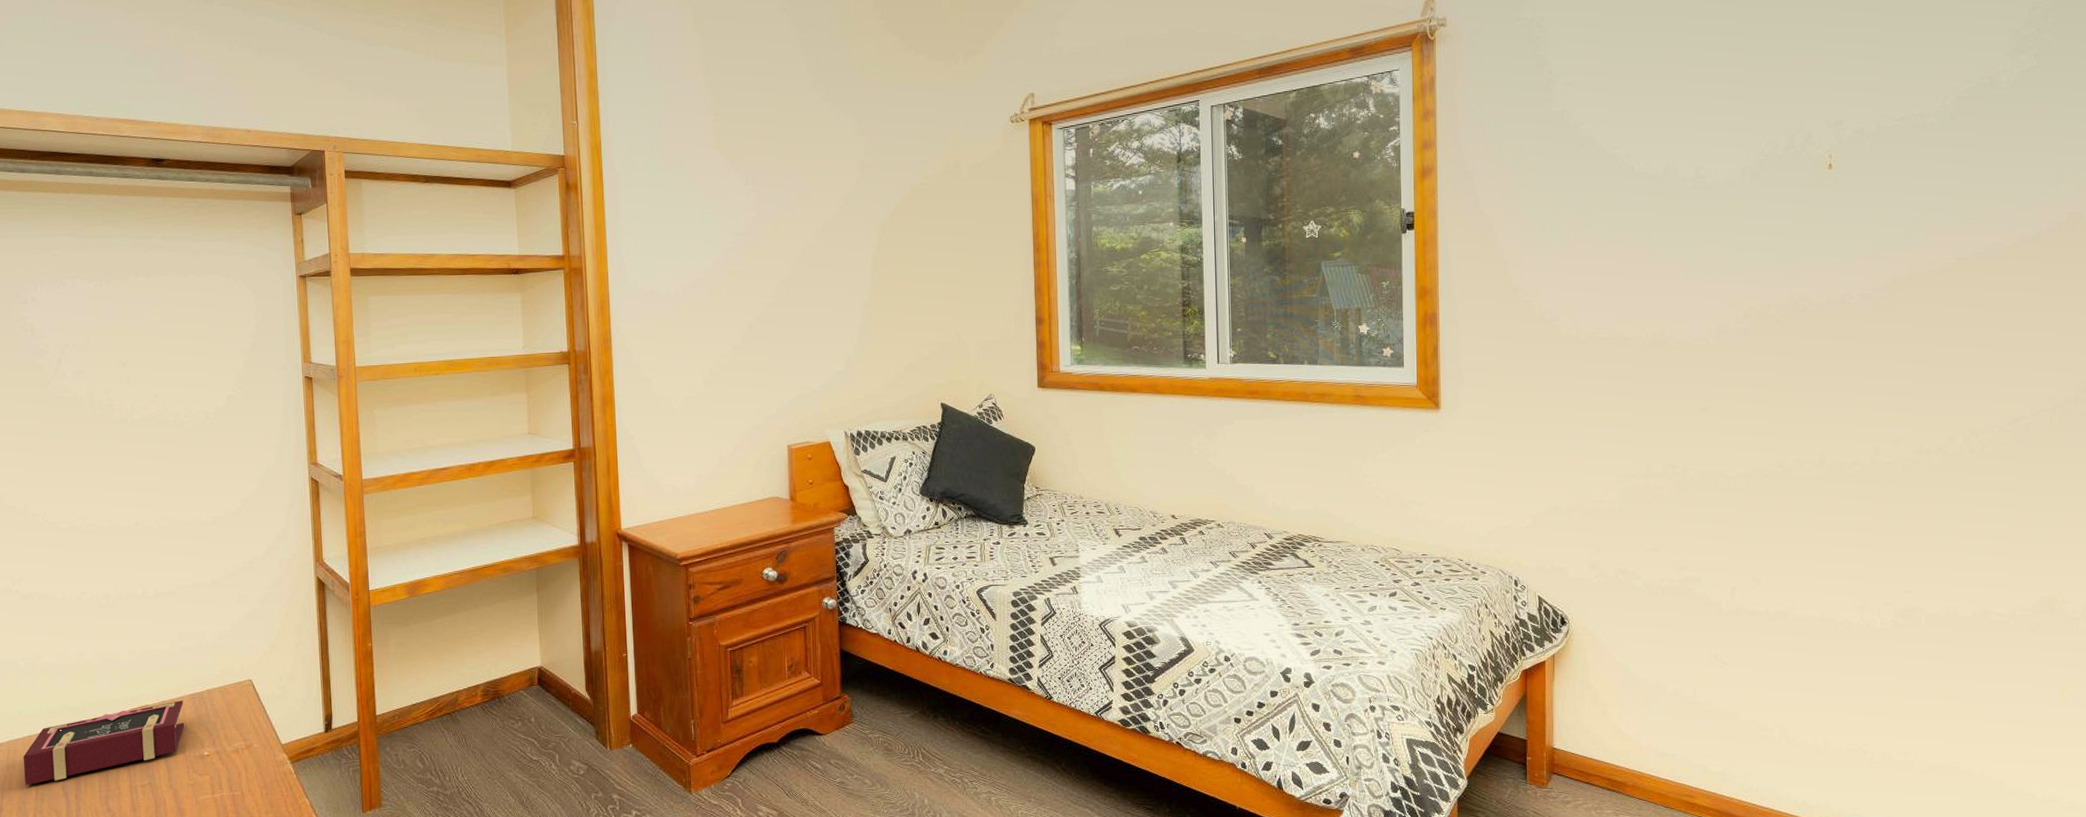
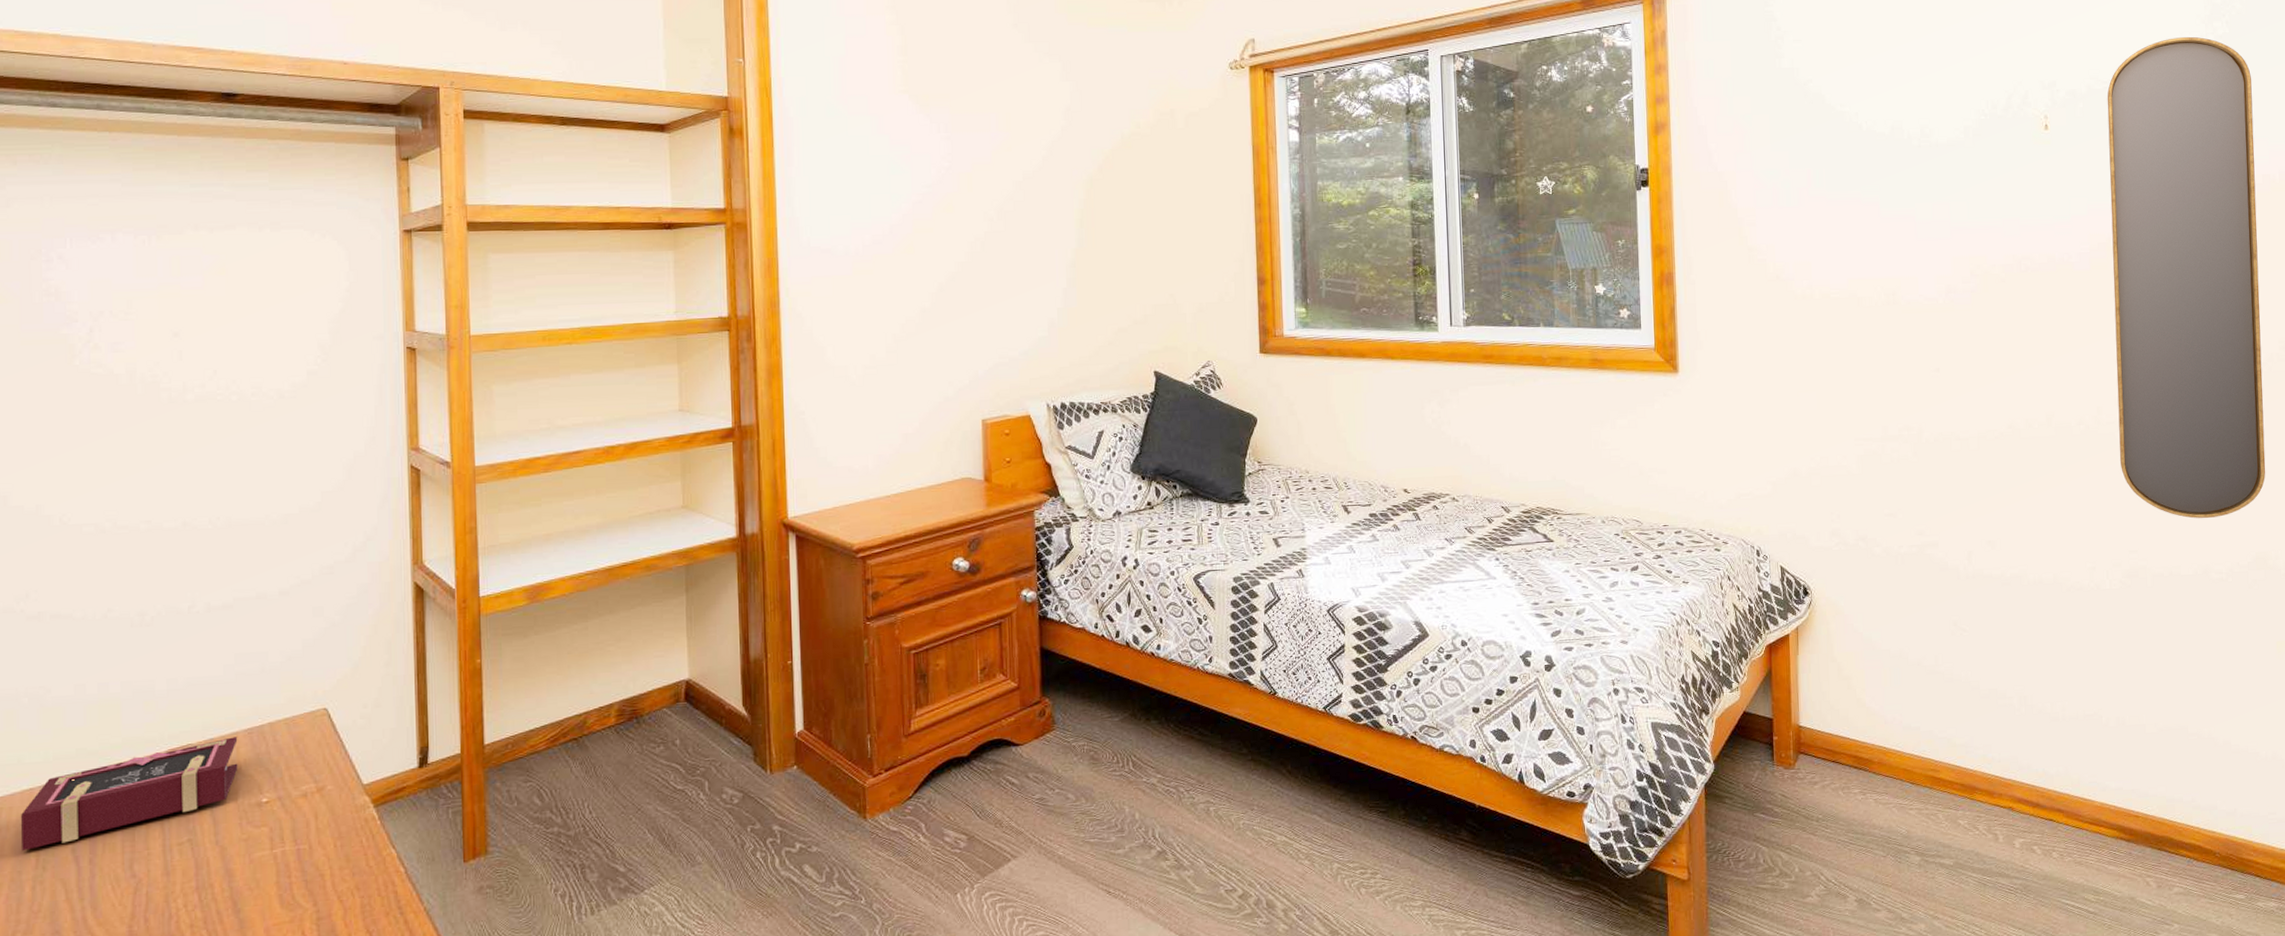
home mirror: none [1896,70,2060,561] -> present [2107,36,2266,519]

